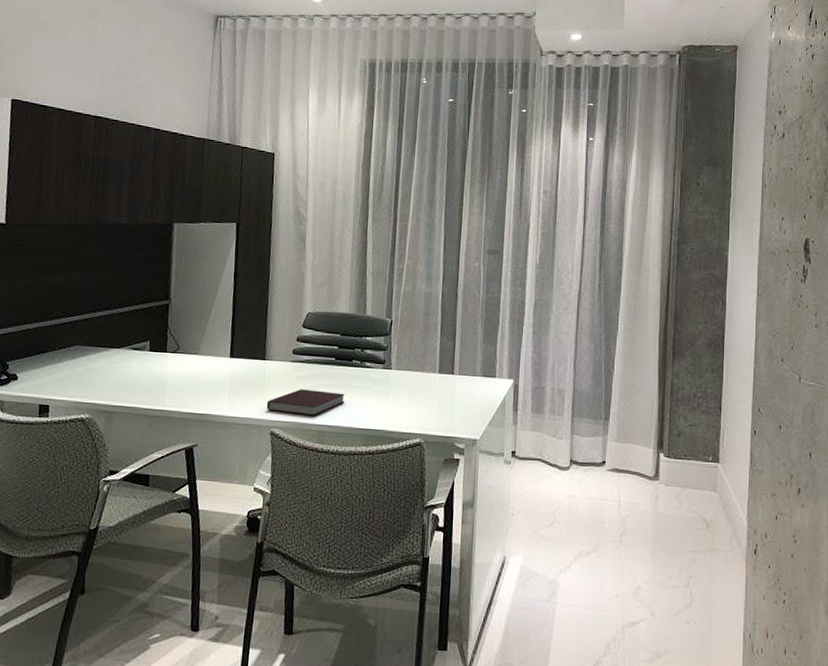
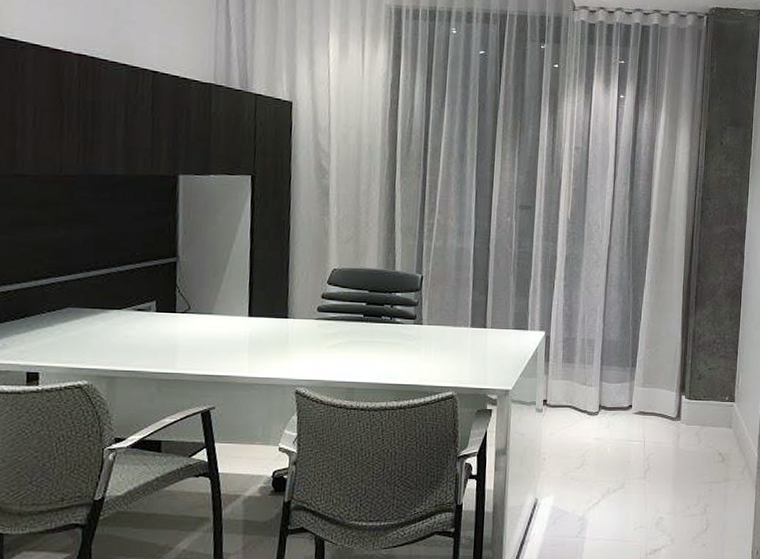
notebook: present [266,389,345,417] -> none [290,347,374,374]

